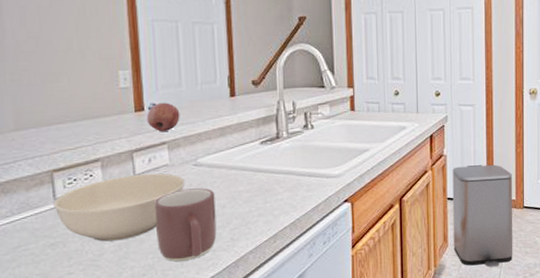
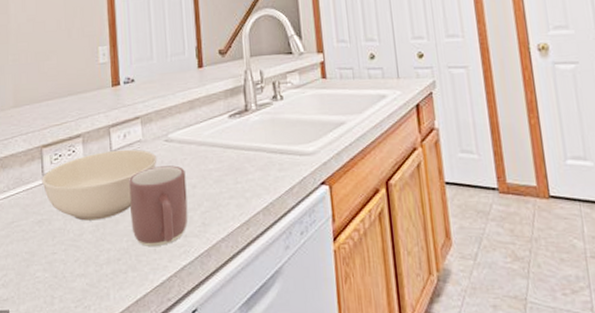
fruit: present [146,102,180,133] -> none [122,76,152,107]
pedal bin: present [452,164,513,267] -> none [447,140,543,277]

